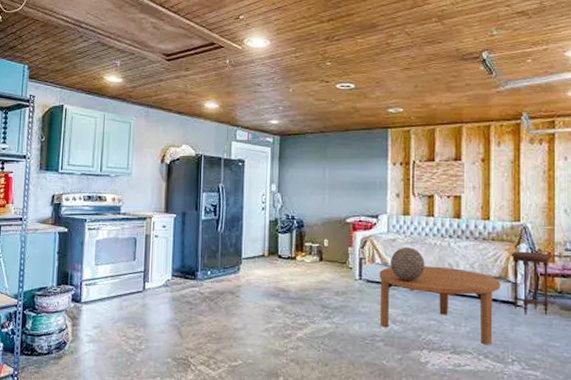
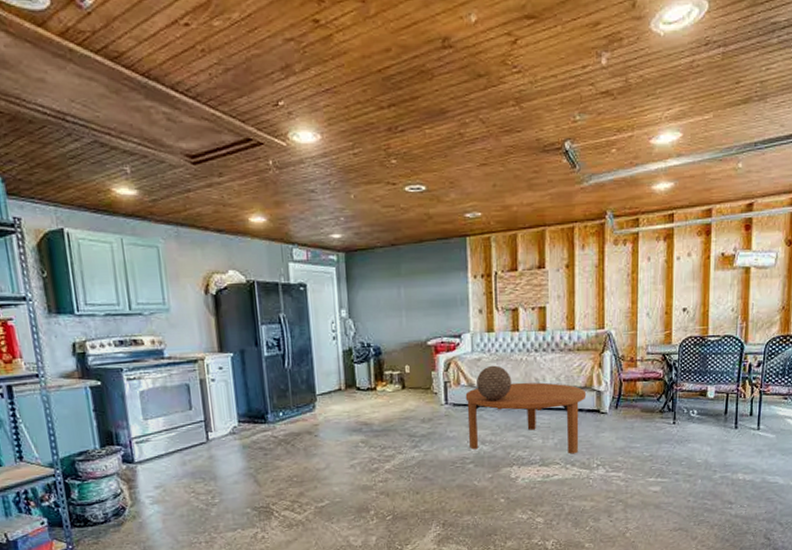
side table: present [511,251,551,316] -> none [596,358,633,421]

